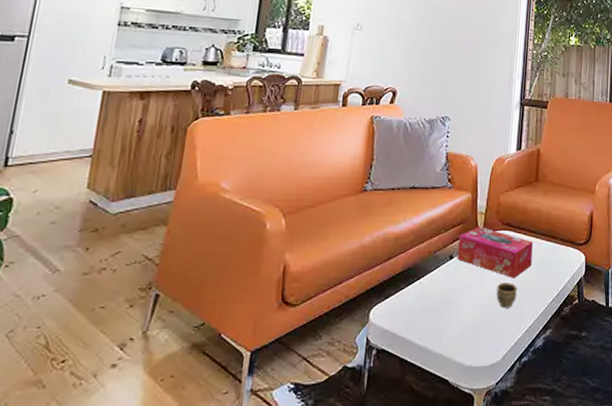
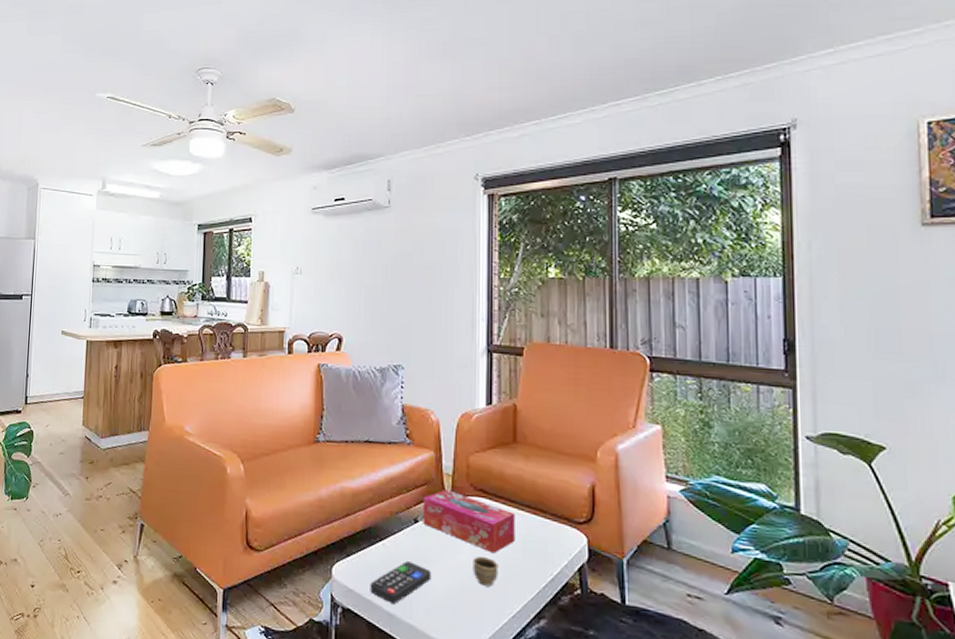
remote control: none [405,296,462,337] -> present [370,561,432,604]

